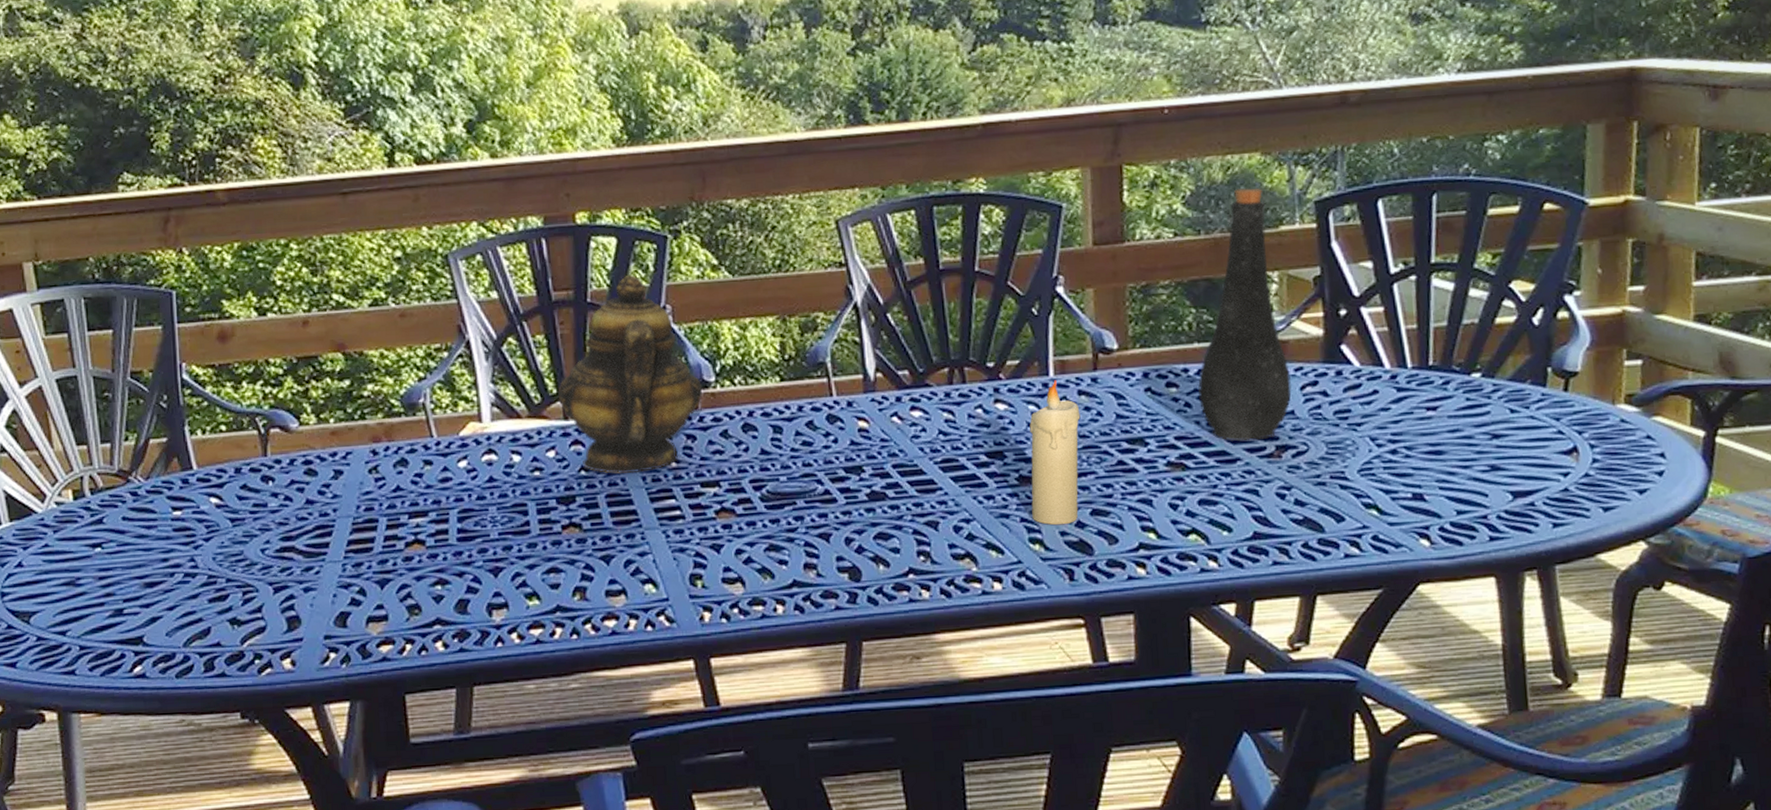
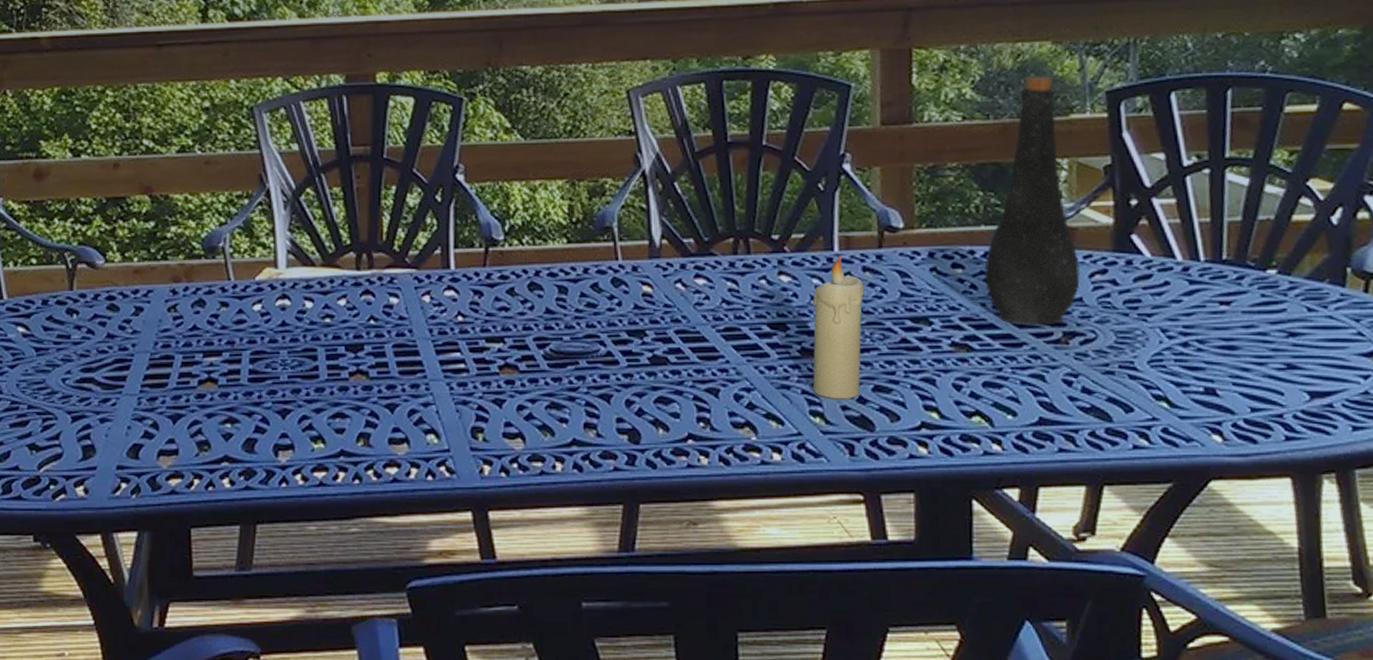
teapot: present [558,274,703,474] -> none [352,133,492,326]

